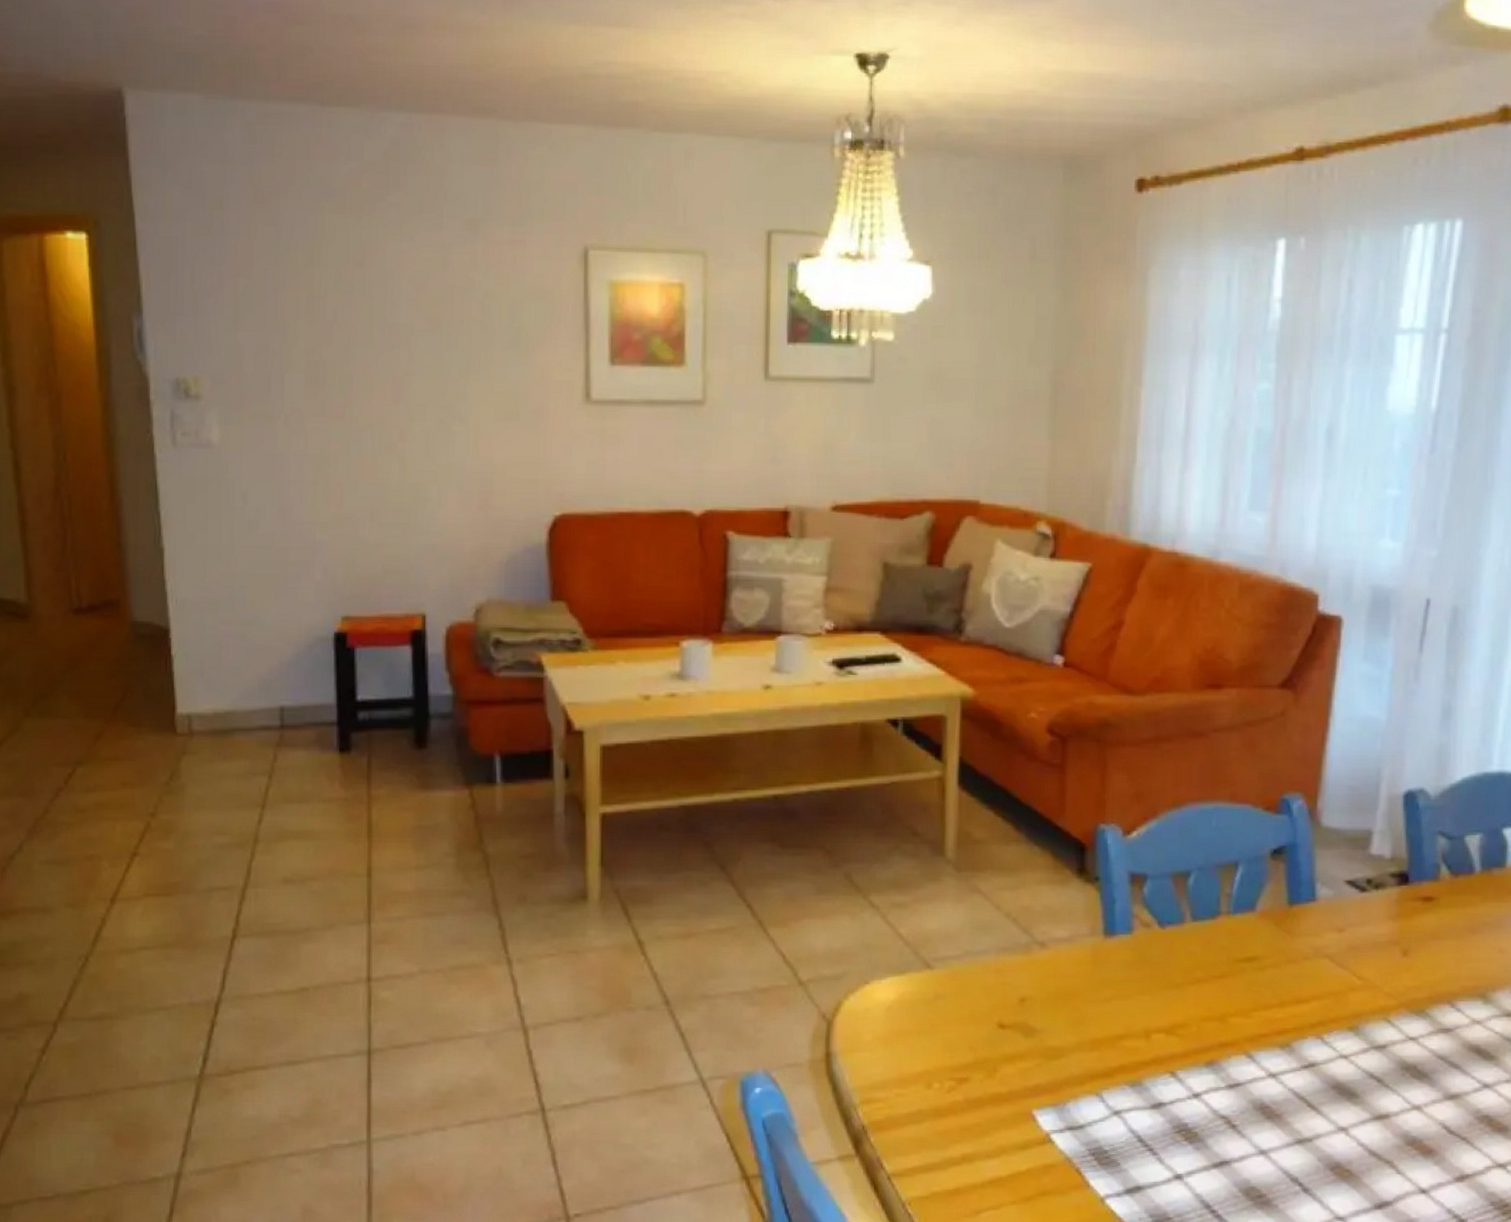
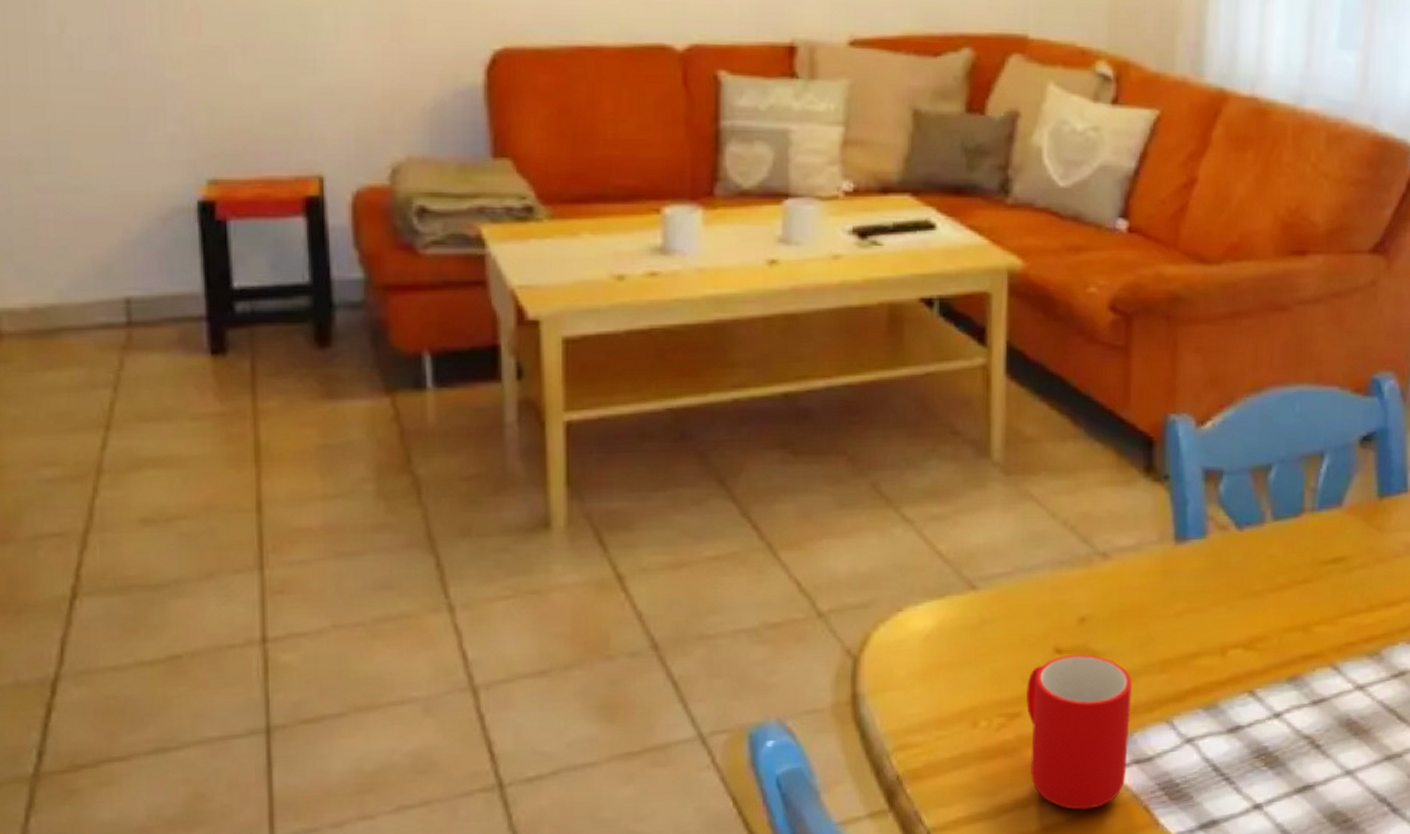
cup: none [973,1029,1066,1168] -> present [1025,654,1132,810]

